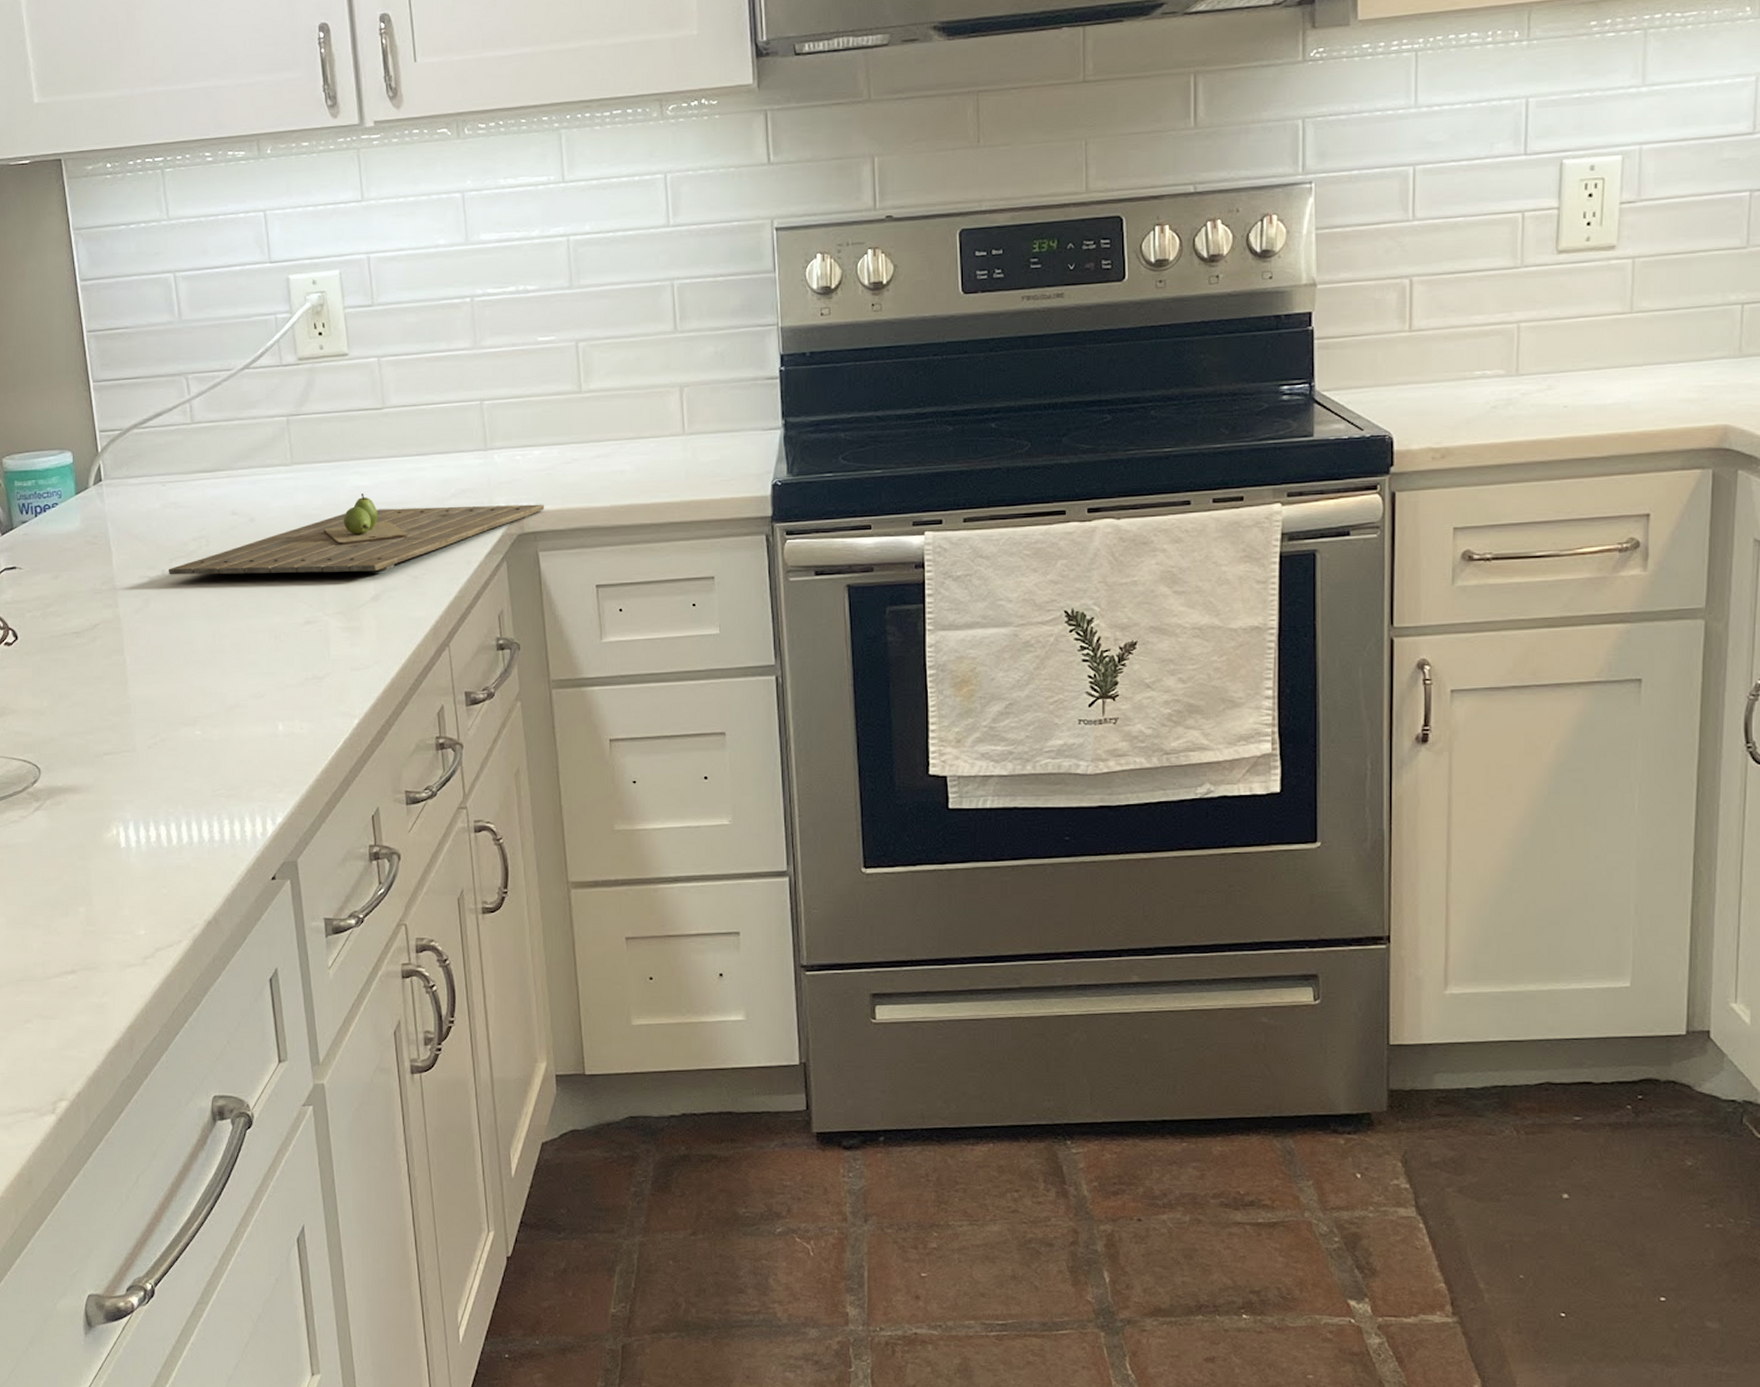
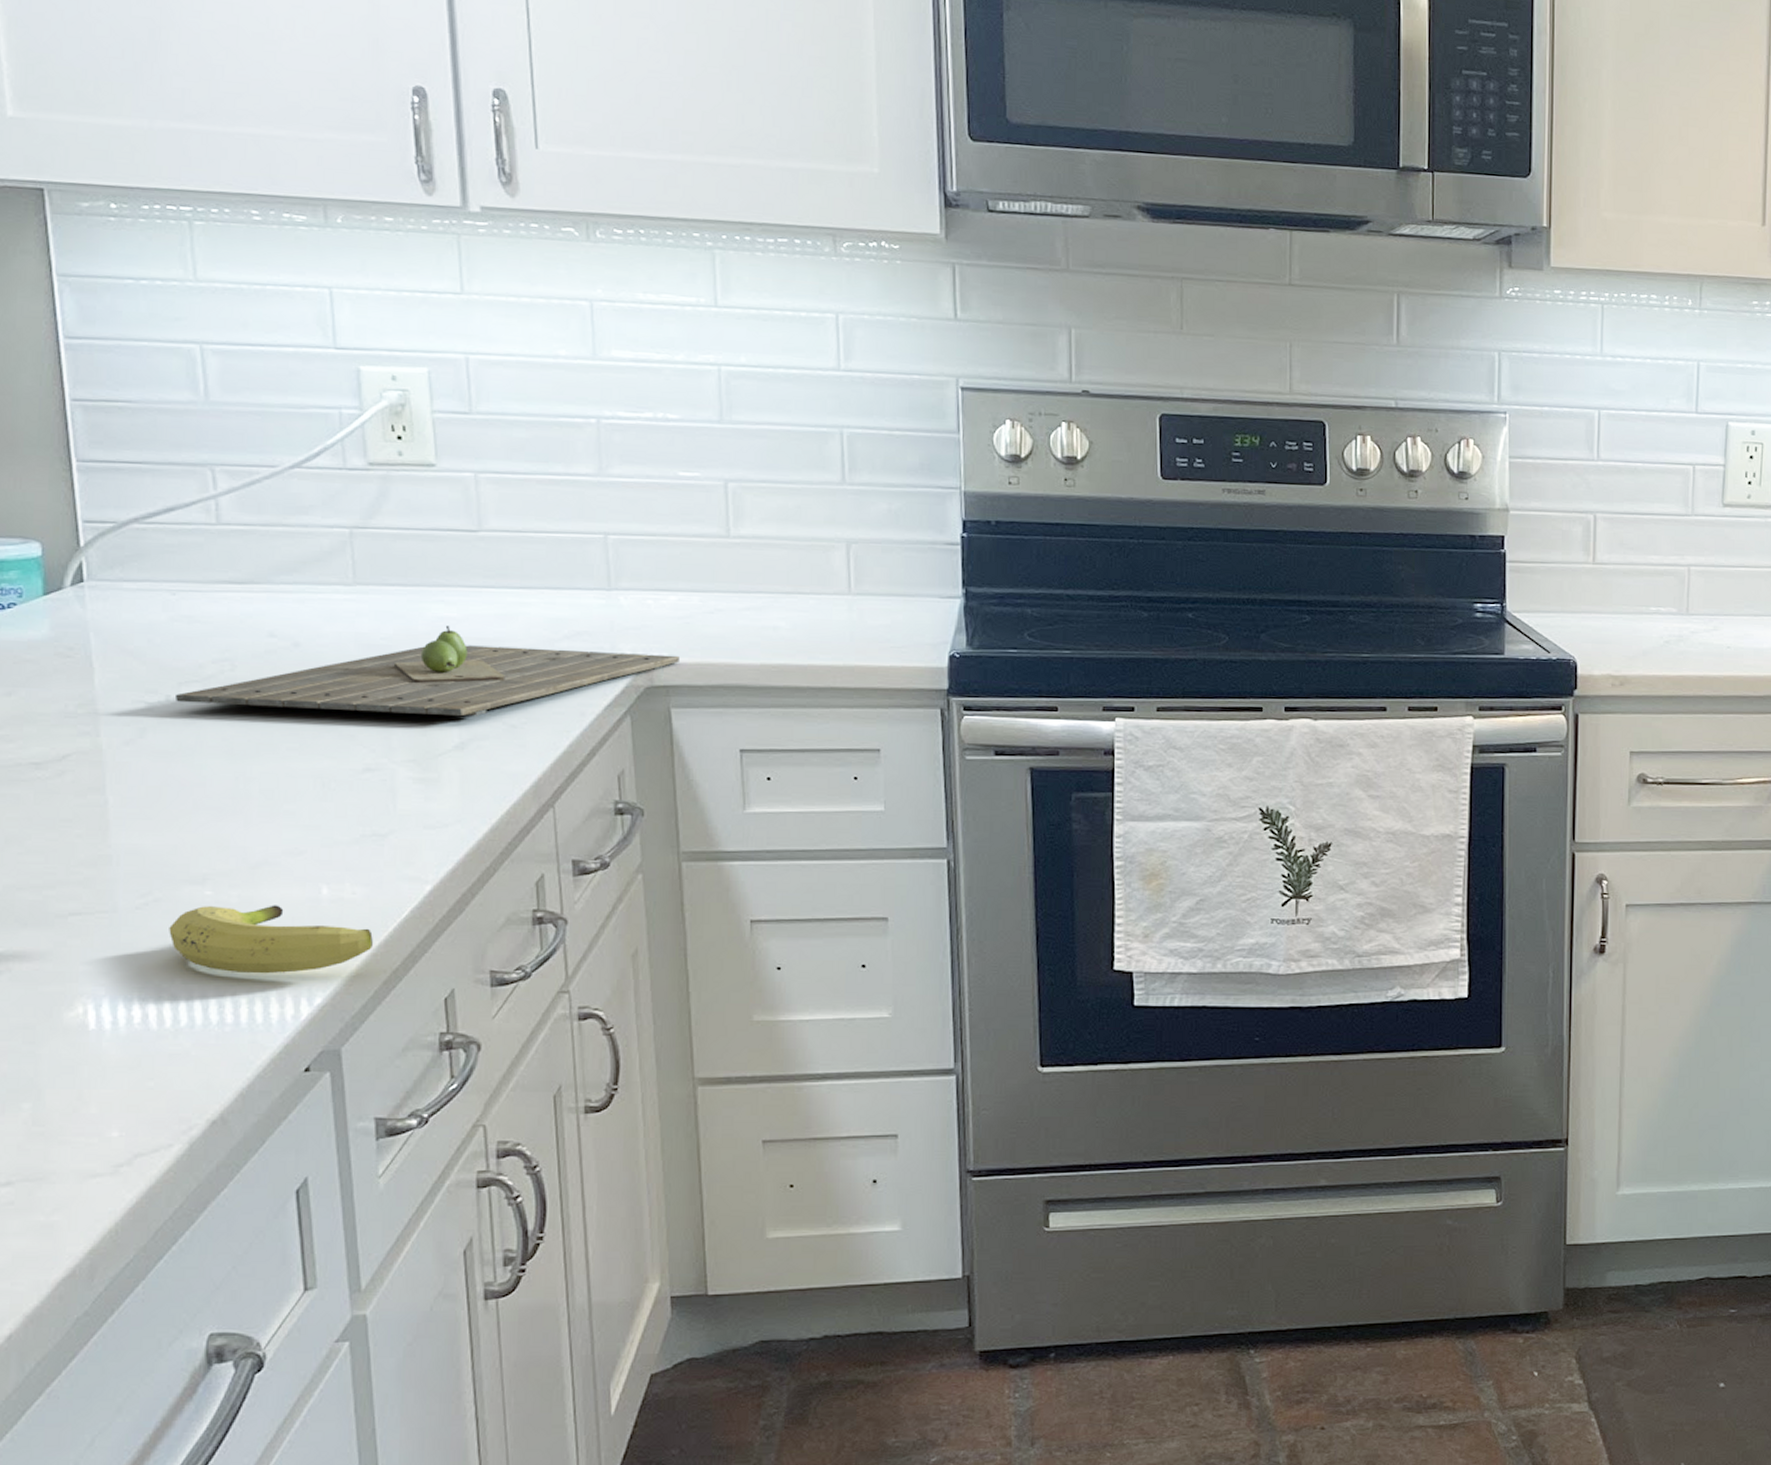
fruit: none [172,740,317,799] -> present [169,905,373,974]

